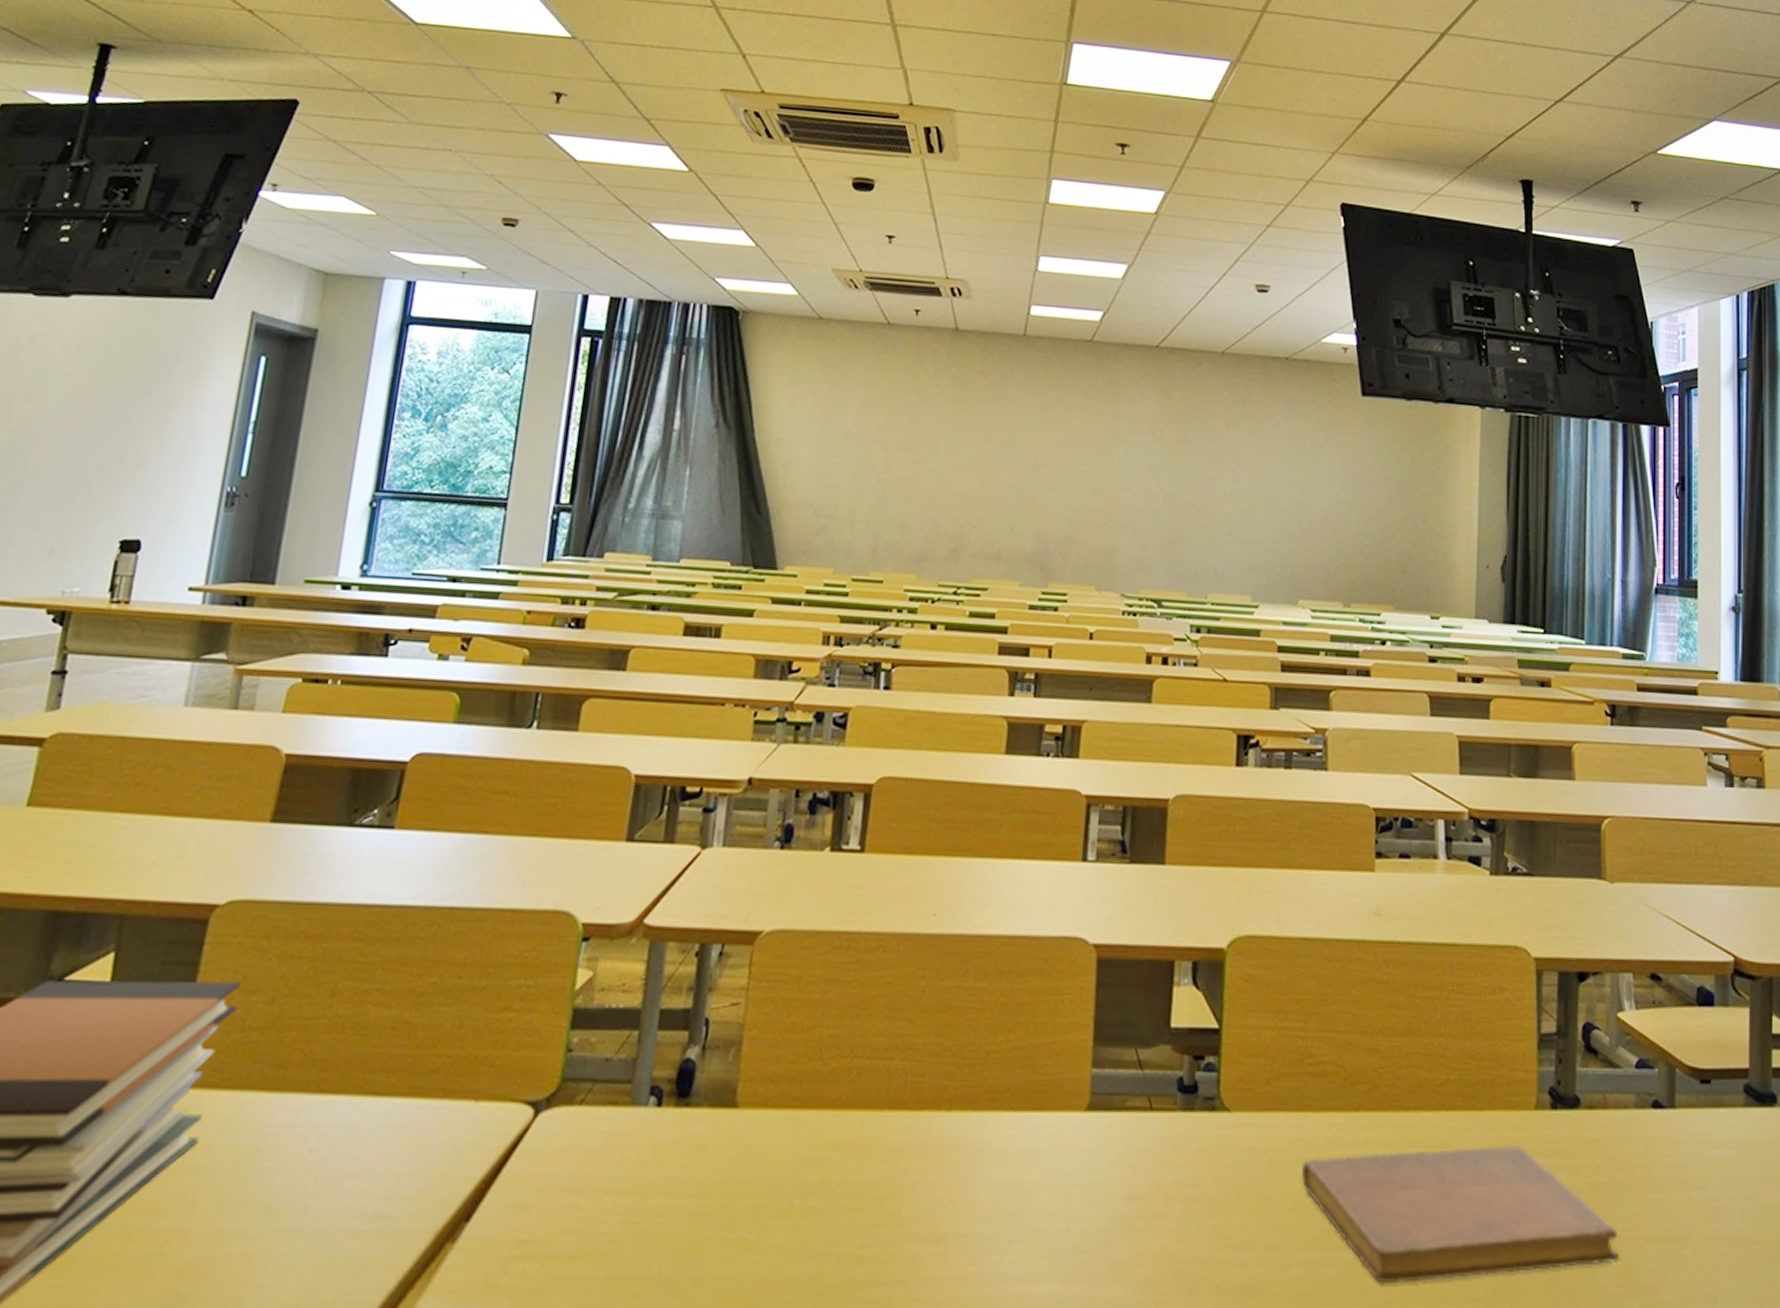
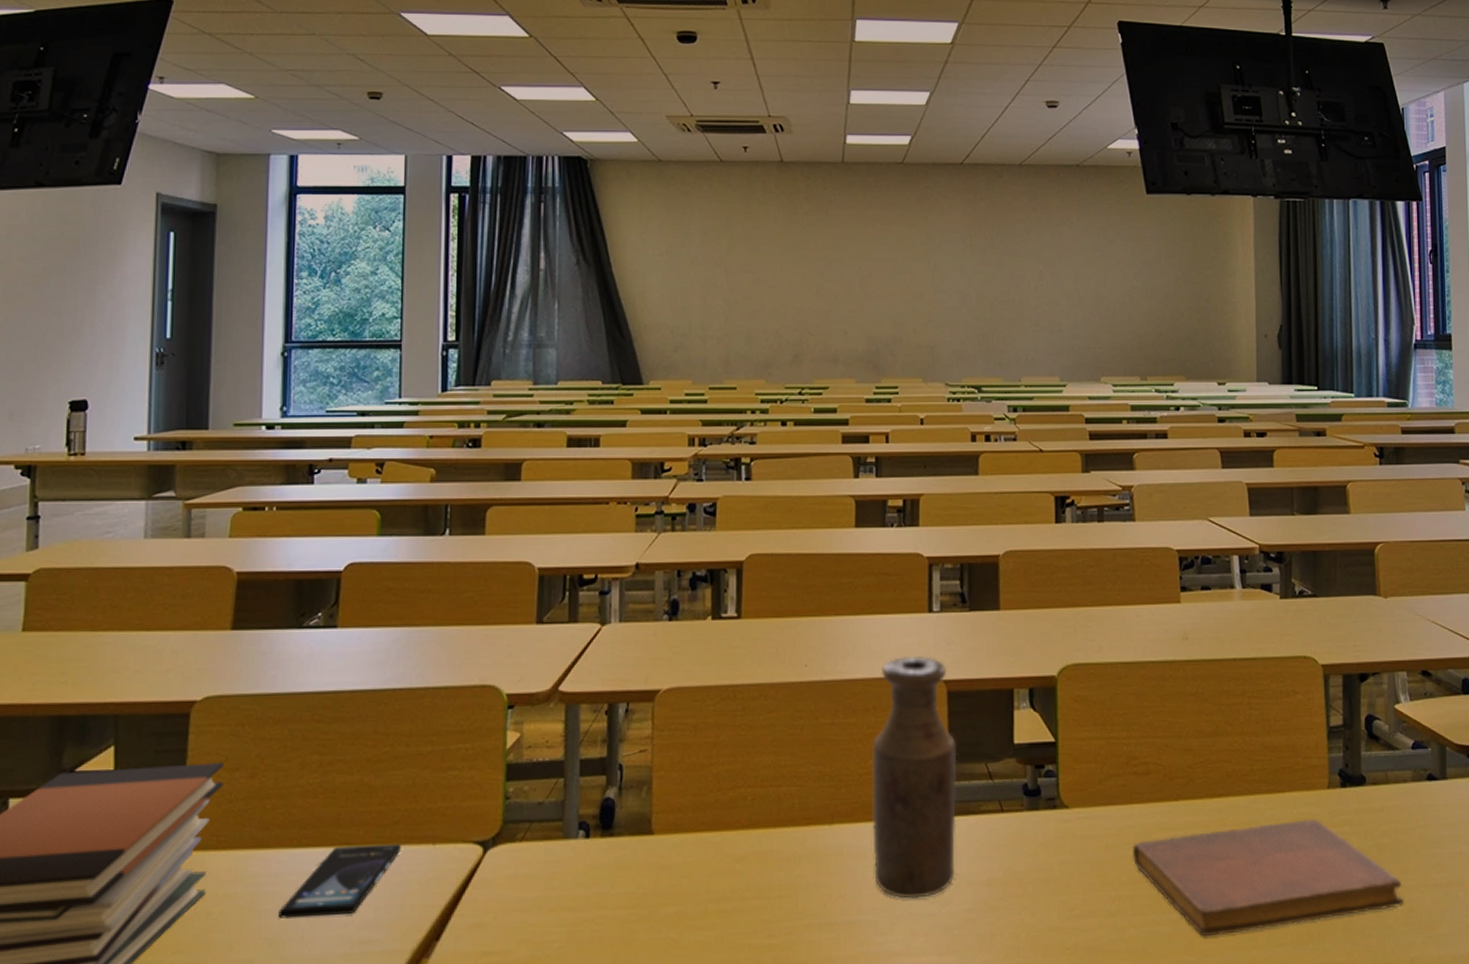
smartphone: none [281,1096,438,1182] -> present [278,843,401,919]
bottle: none [993,911,1103,1210] -> present [872,655,957,899]

